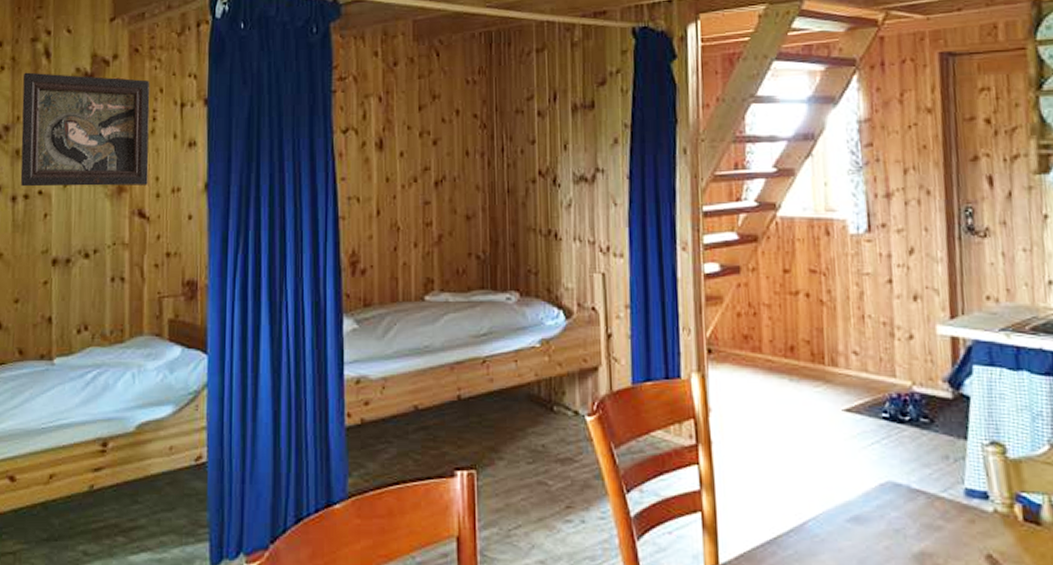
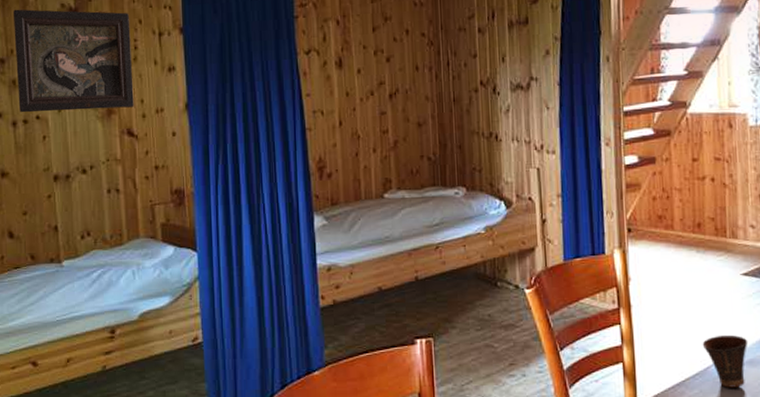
cup: none [797,483,853,550] -> present [702,334,749,388]

